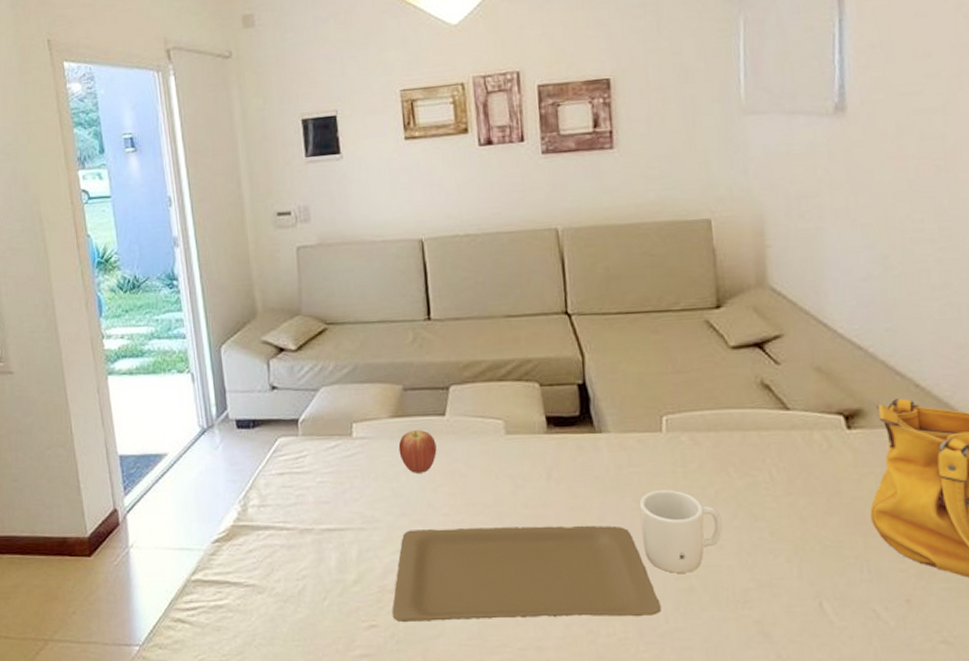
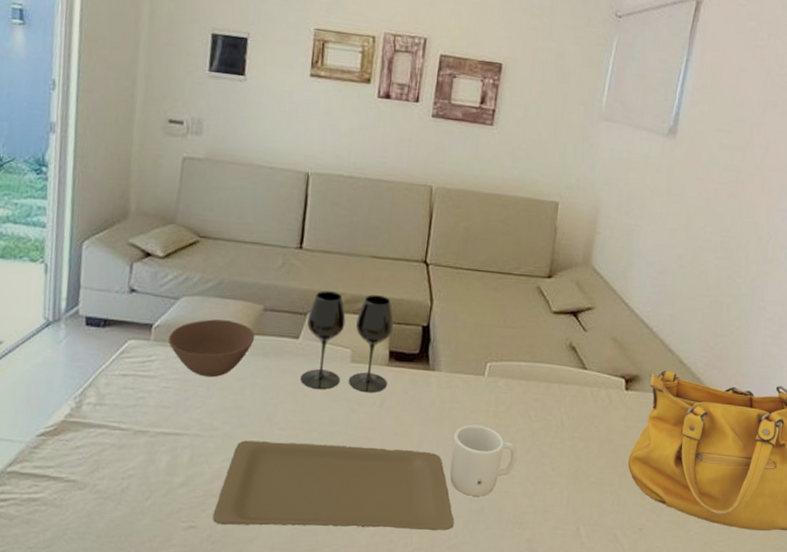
bowl: none [316,405,400,467] -> present [168,319,255,378]
fruit: present [398,429,437,473] -> none [248,348,286,389]
wine glass: none [450,357,551,467] -> present [300,291,394,393]

